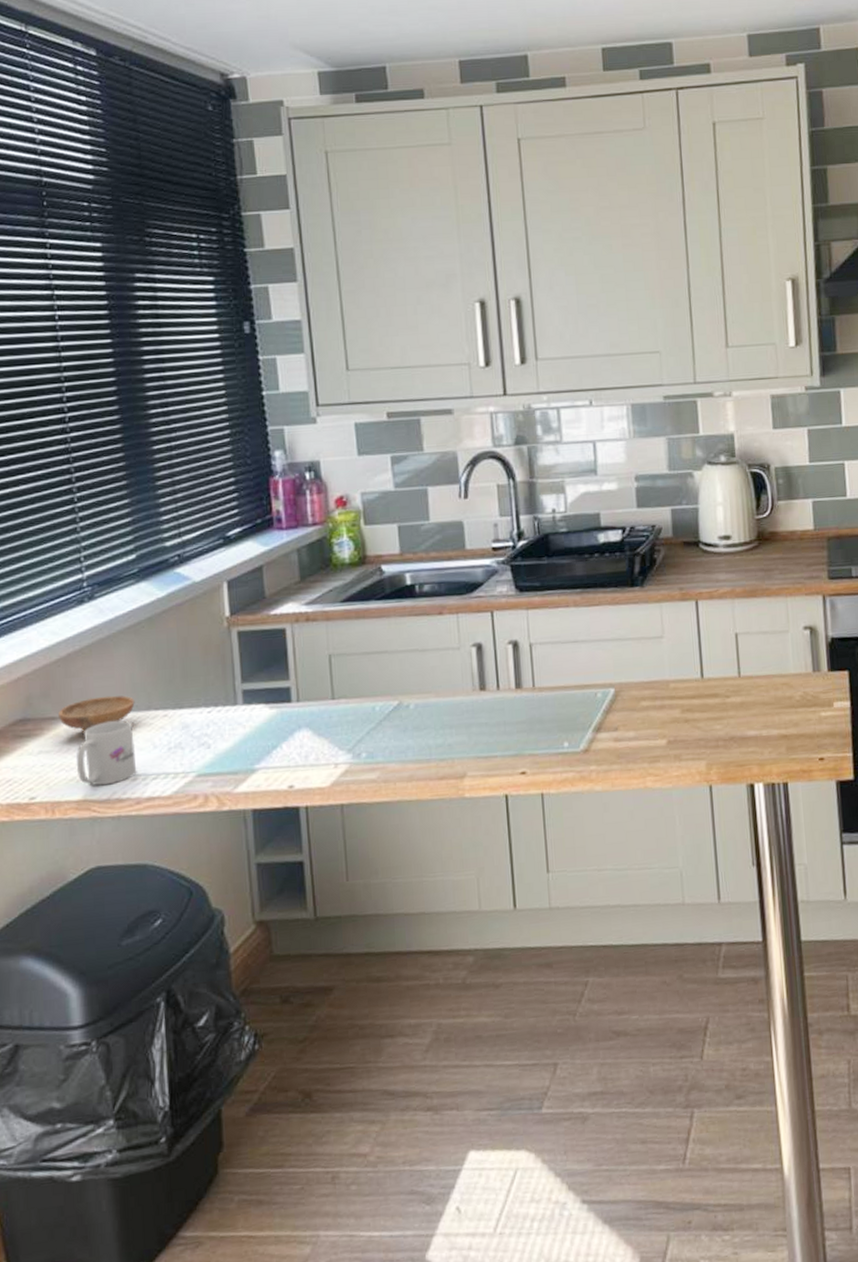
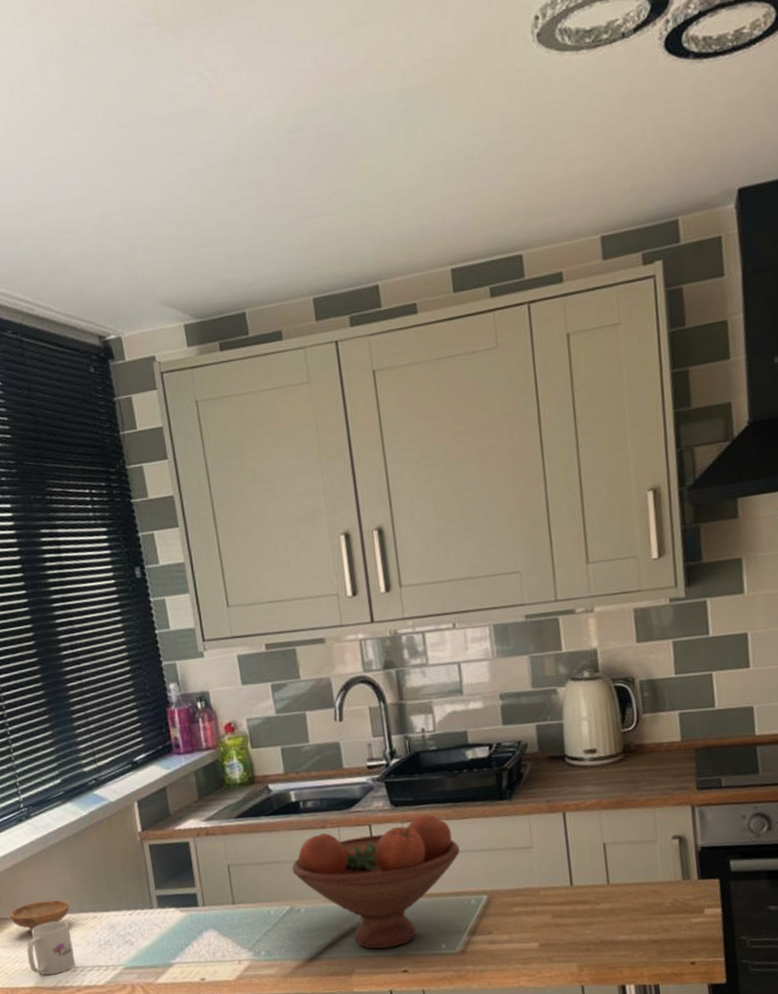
fruit bowl: none [402,600,588,749] -> present [292,814,460,949]

